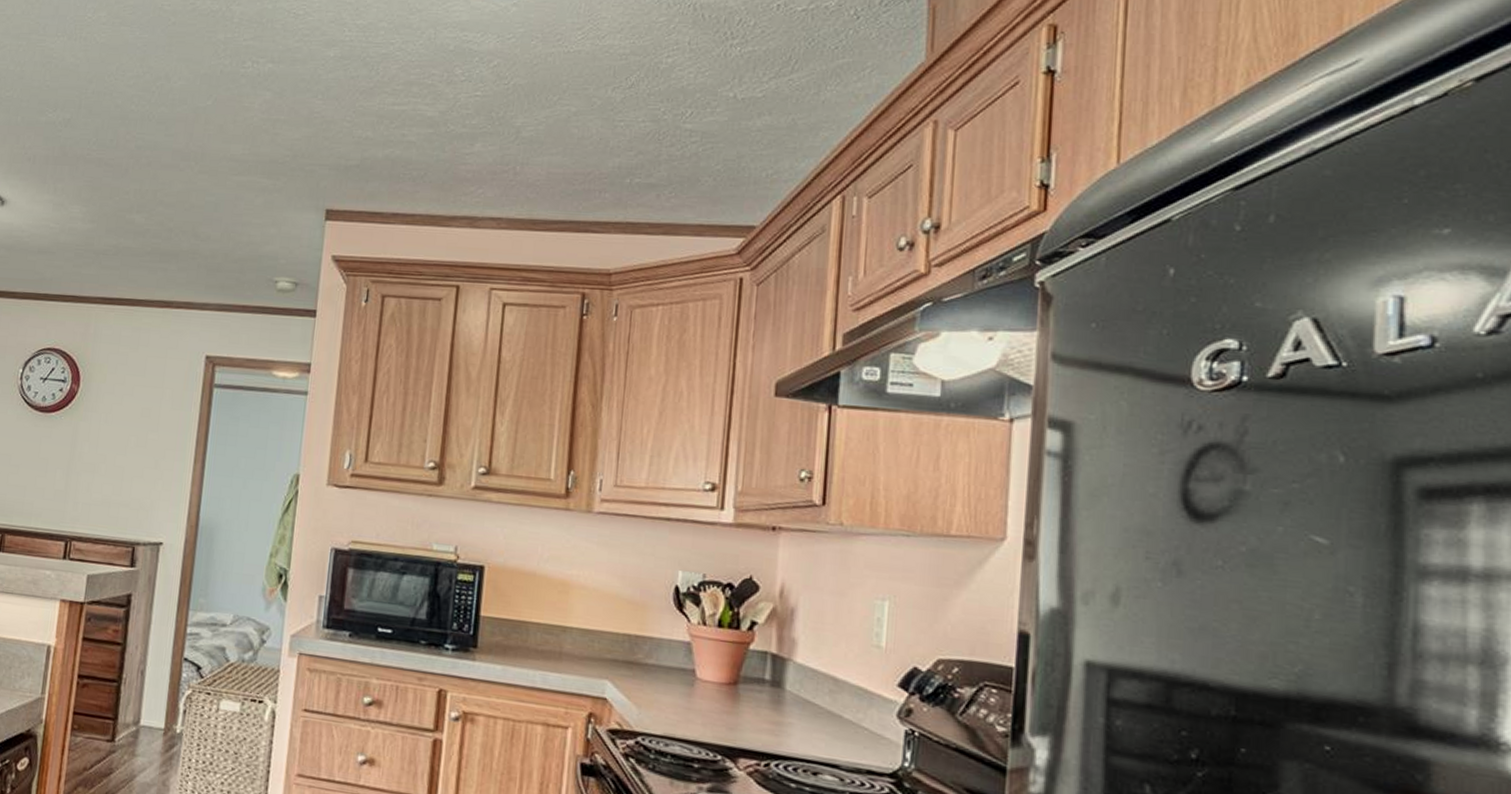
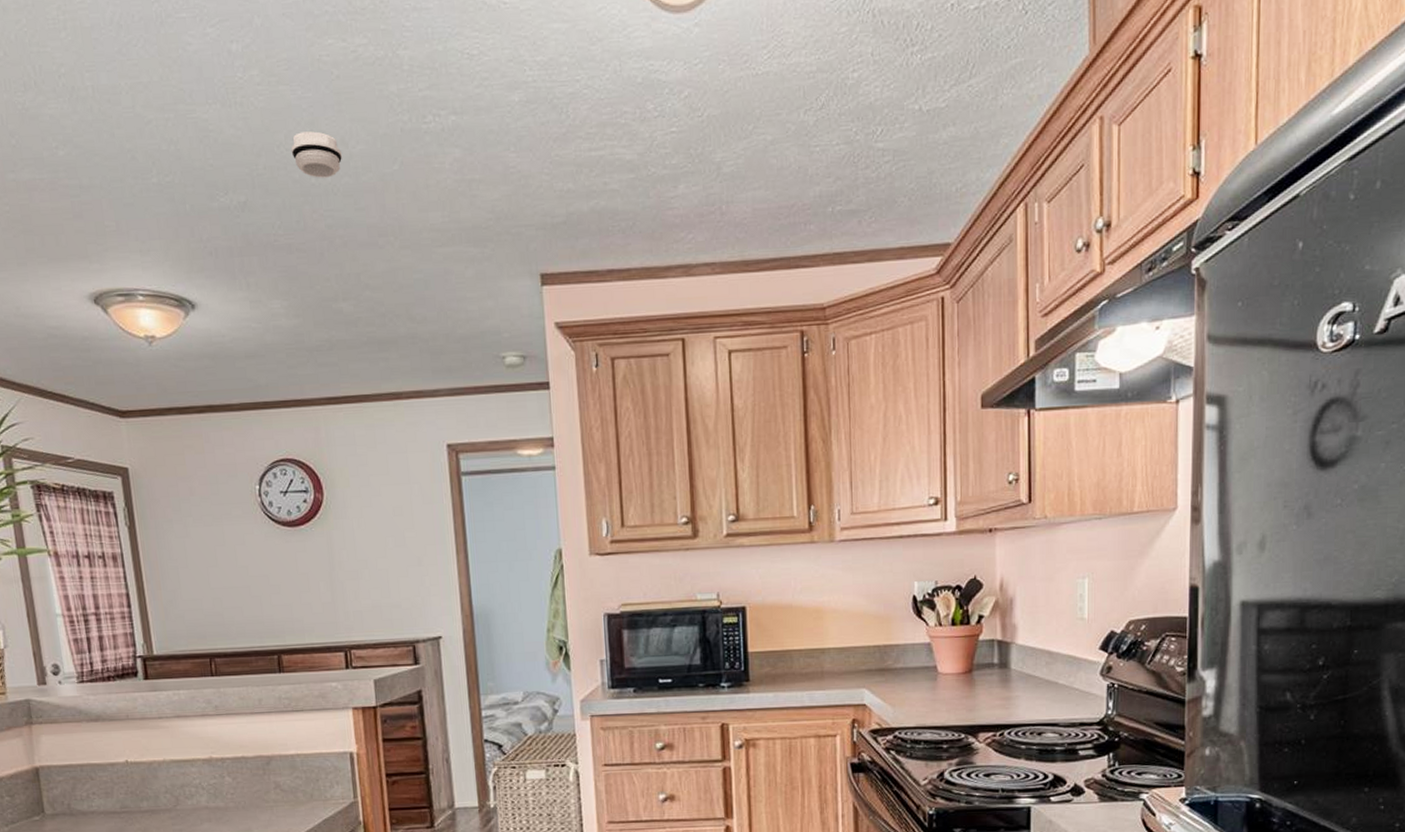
smoke detector: none [119,66,163,106] -> present [290,131,342,178]

